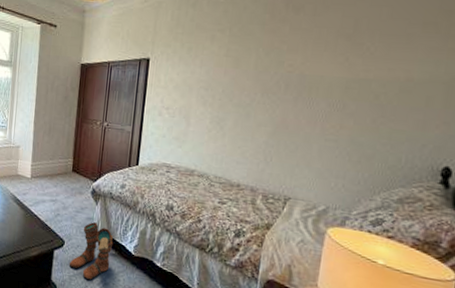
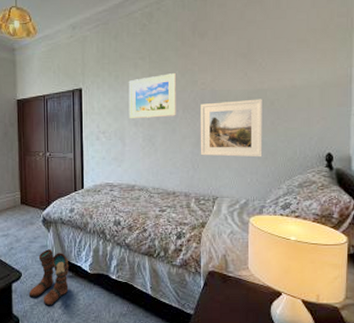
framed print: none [197,50,259,100] -> present [128,73,176,119]
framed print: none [277,88,364,160] -> present [201,99,263,158]

